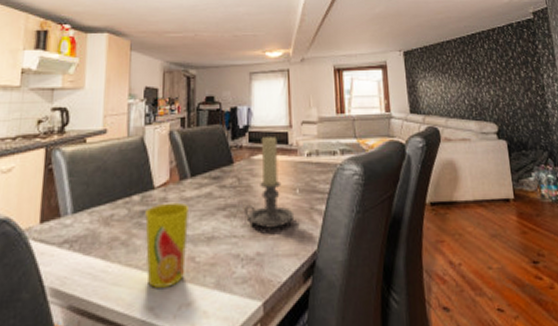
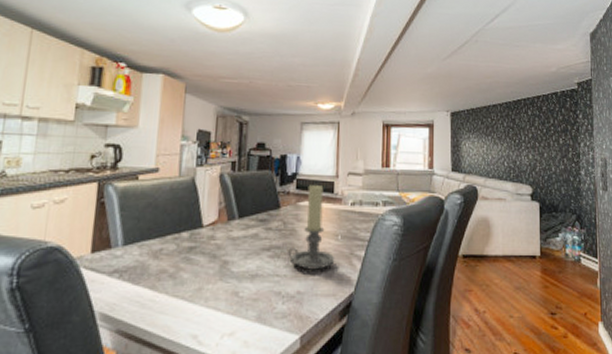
cup: present [145,202,188,288] -> none [192,241,235,318]

